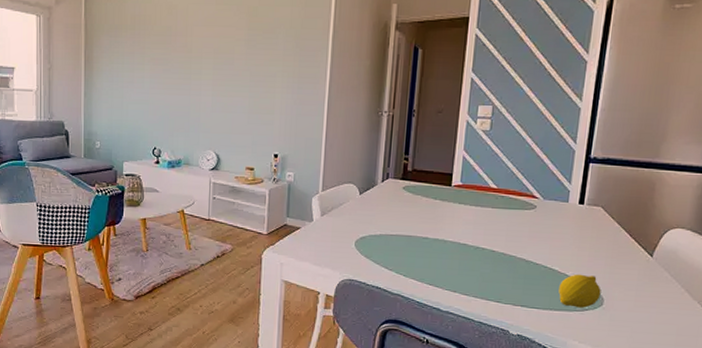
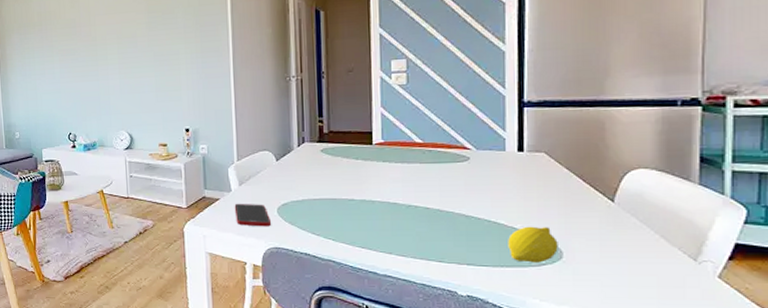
cell phone: none [314,233,348,259] -> present [234,203,271,227]

